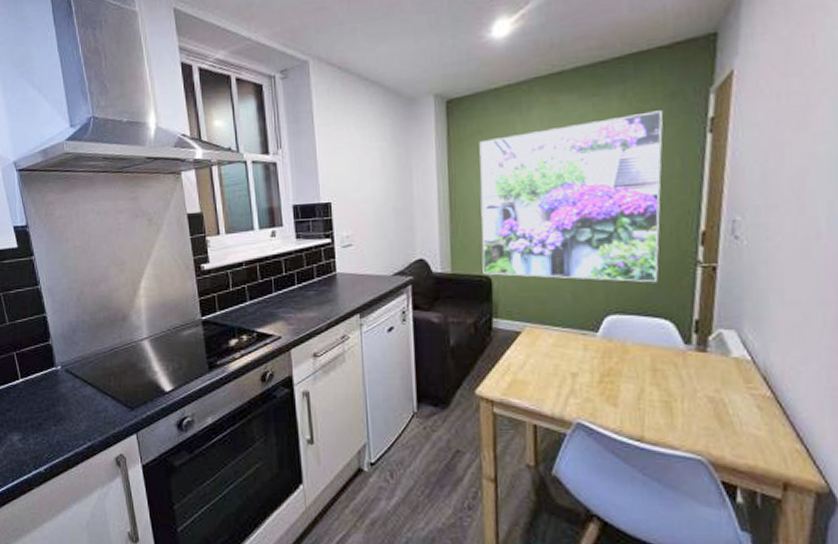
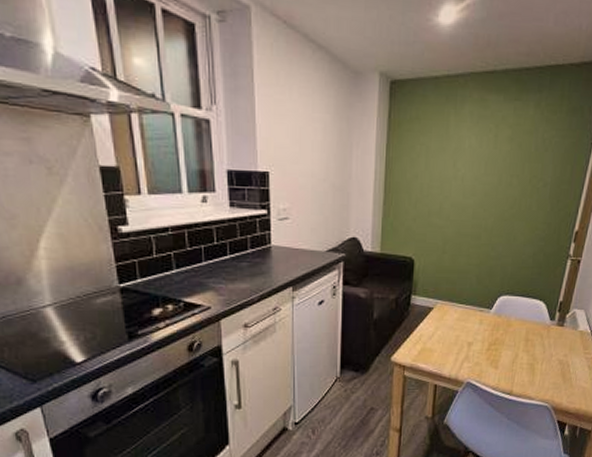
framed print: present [479,110,663,283] -> none [407,122,564,271]

